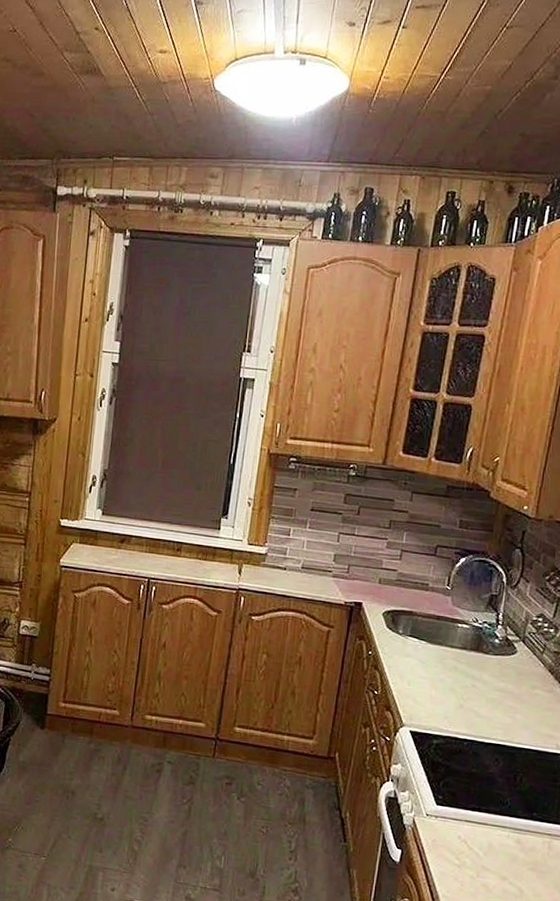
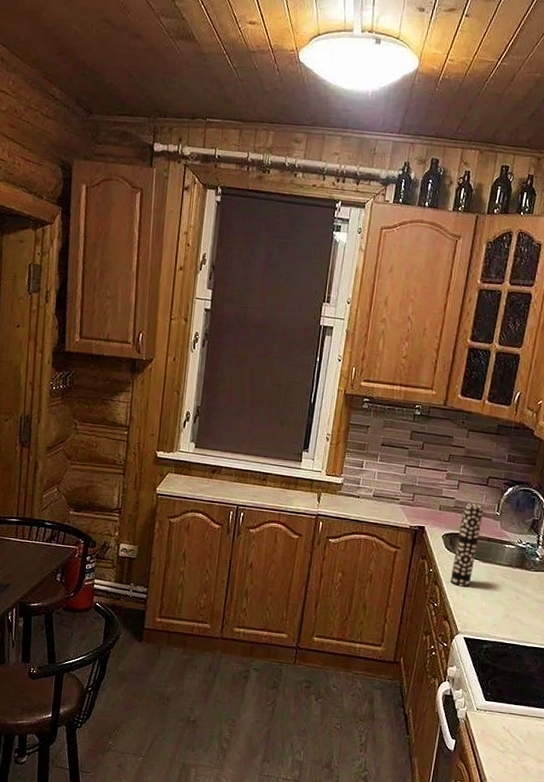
vase: none [392,574,432,672] -> present [450,502,485,587]

